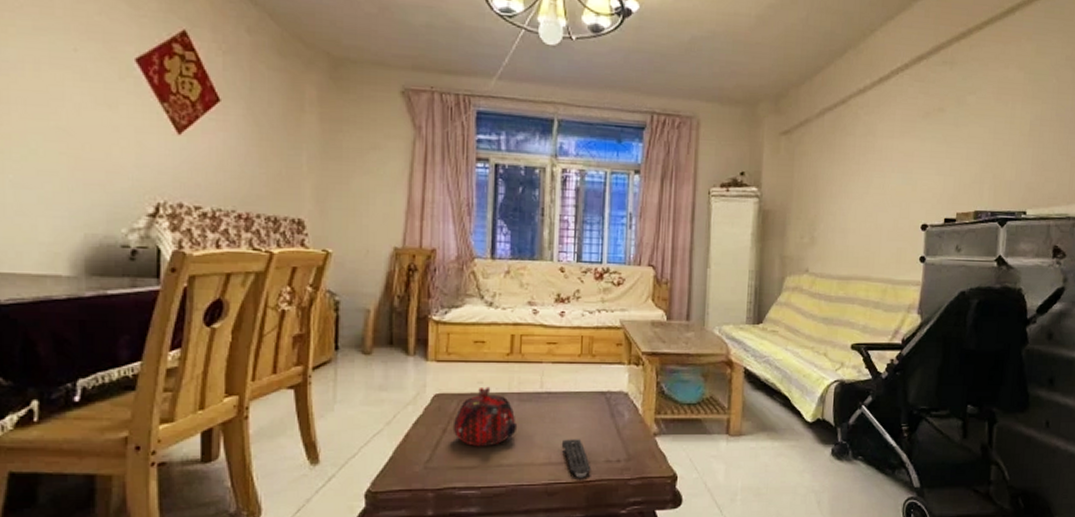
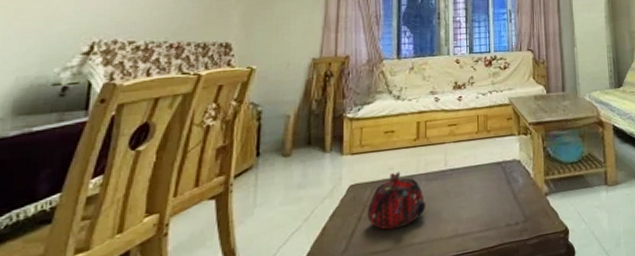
remote control: present [561,439,591,478] -> none [466,208,494,246]

